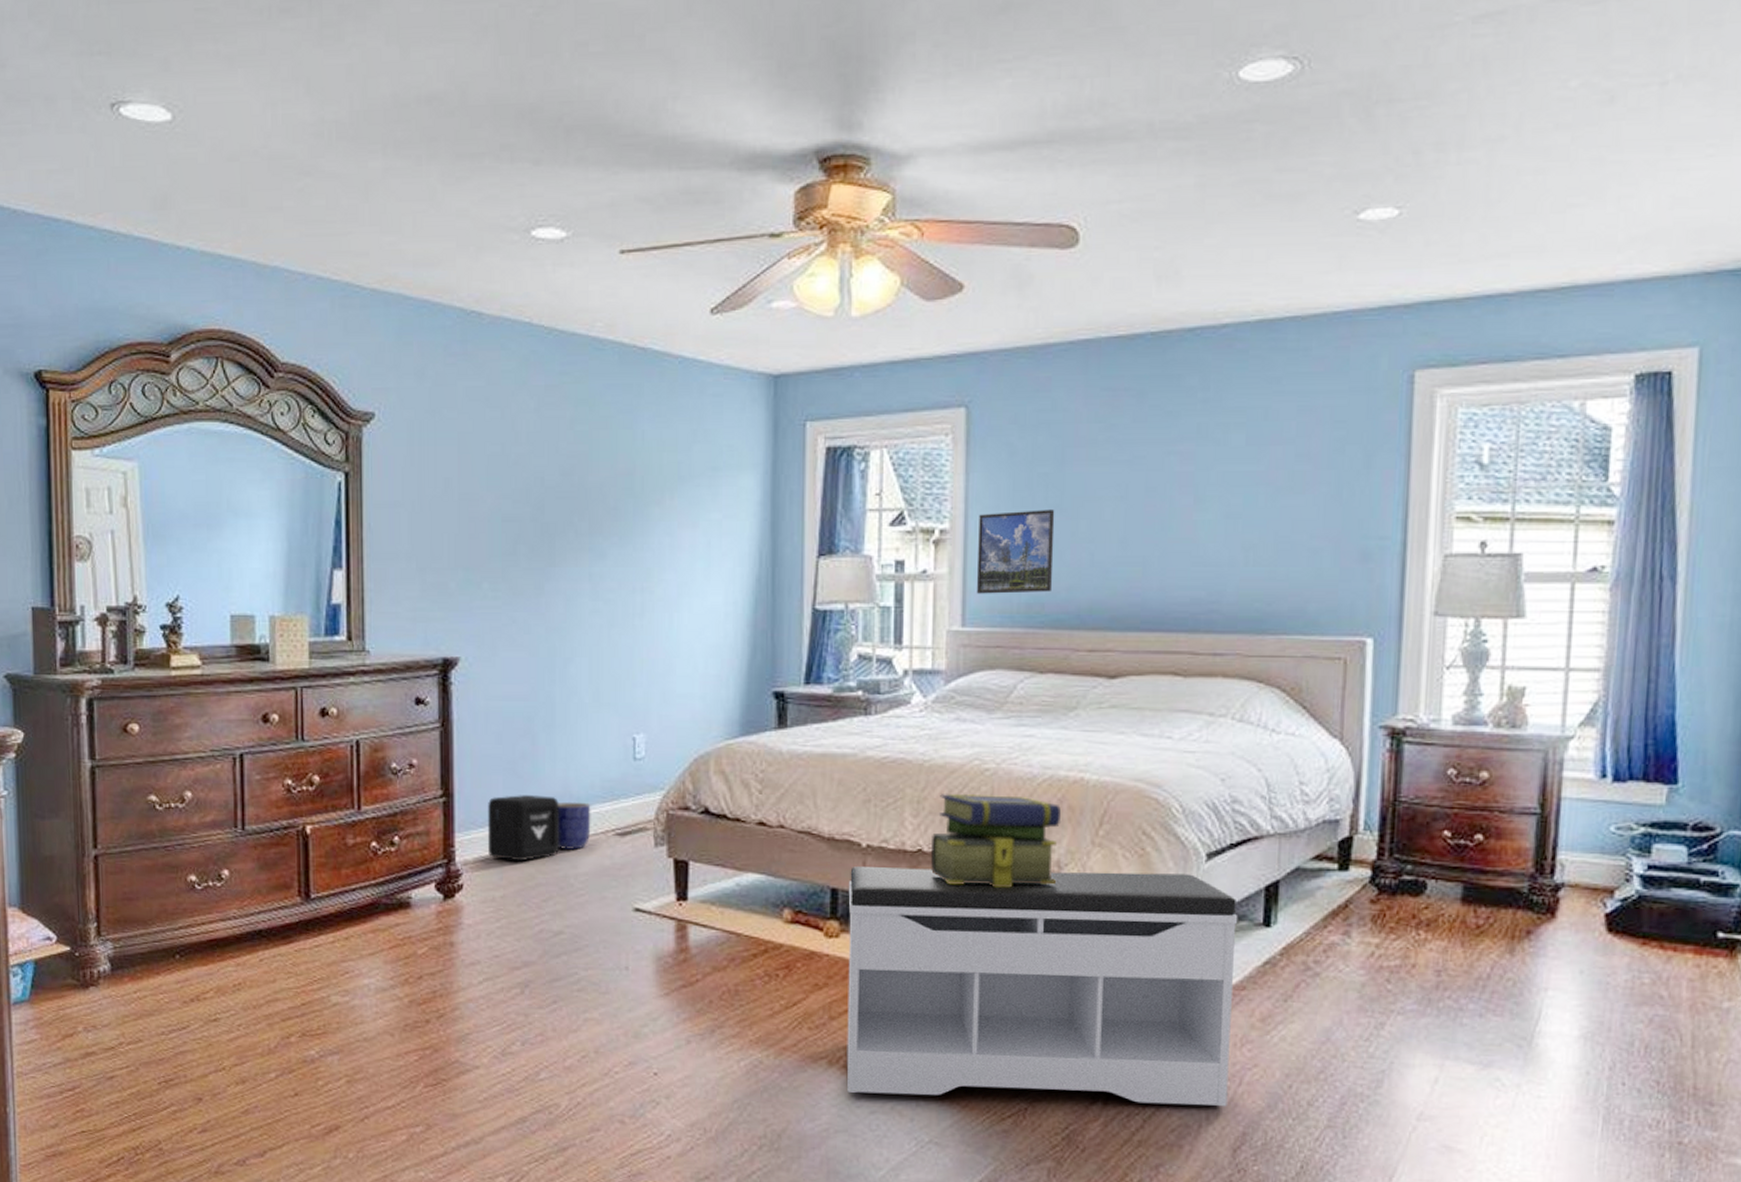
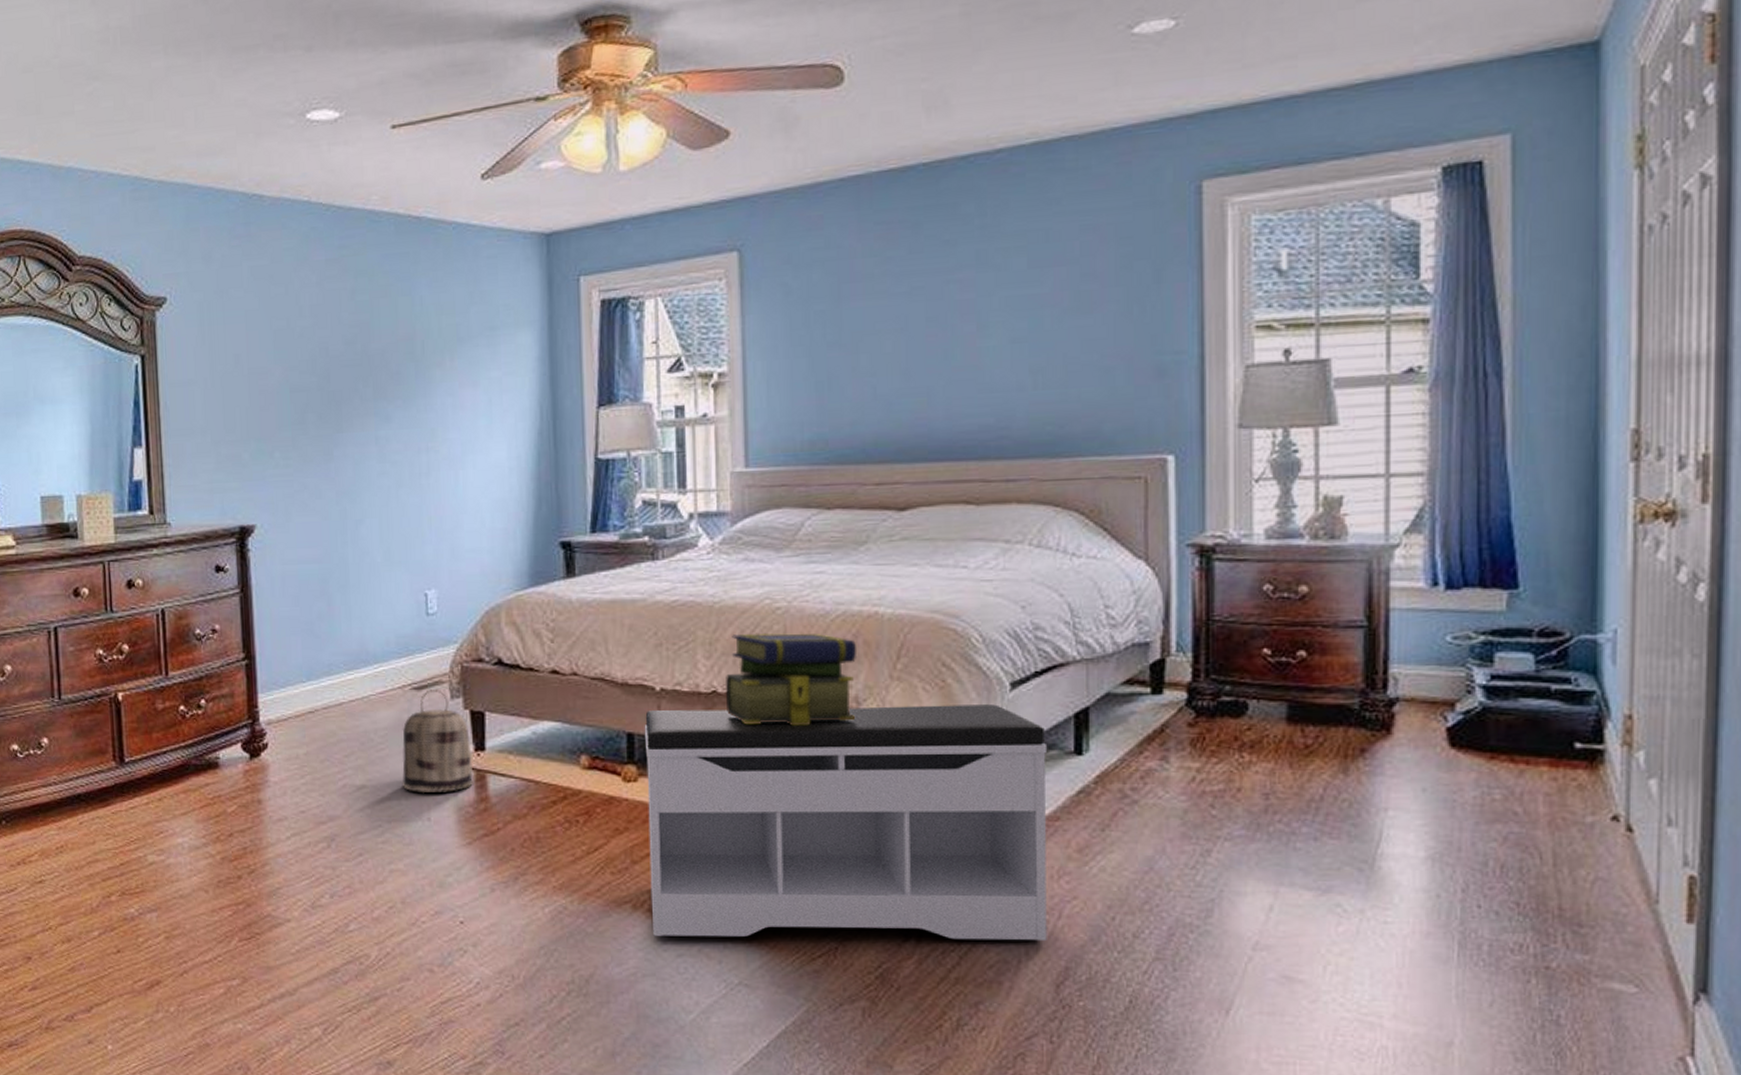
air purifier: present [488,795,559,862] -> none [288,654,358,719]
planter: present [557,803,591,850] -> none [355,660,388,705]
basket: none [600,836,673,942] -> present [402,689,473,792]
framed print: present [976,509,1055,594] -> none [757,346,836,434]

